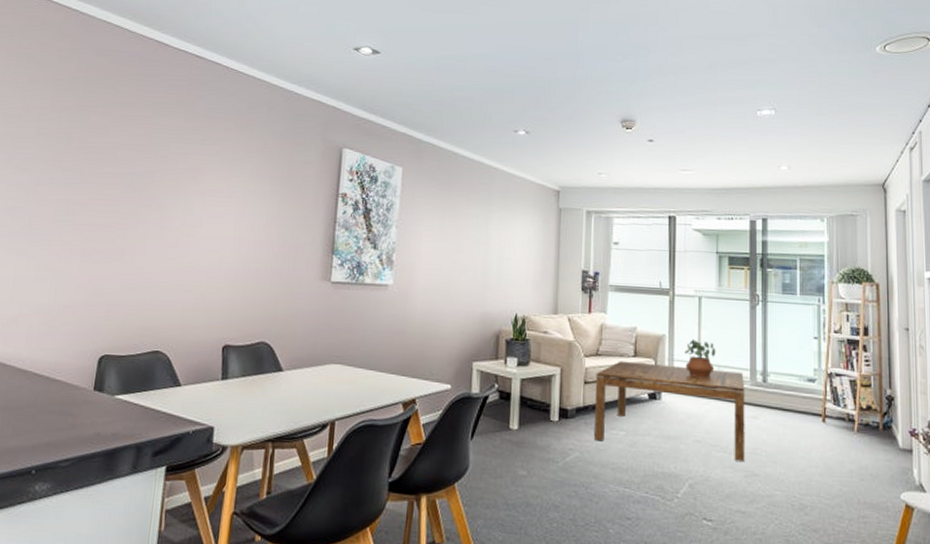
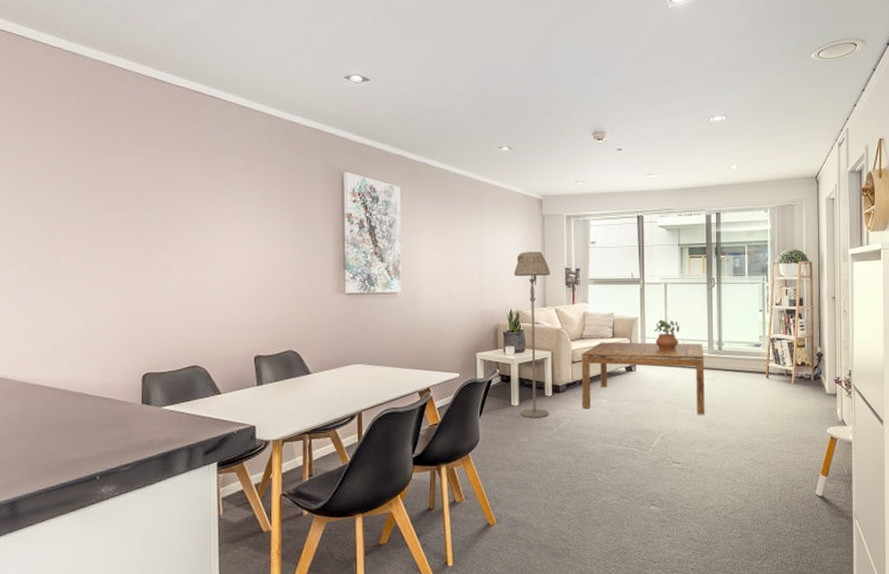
floor lamp: none [520,248,565,447] -> present [513,252,551,418]

